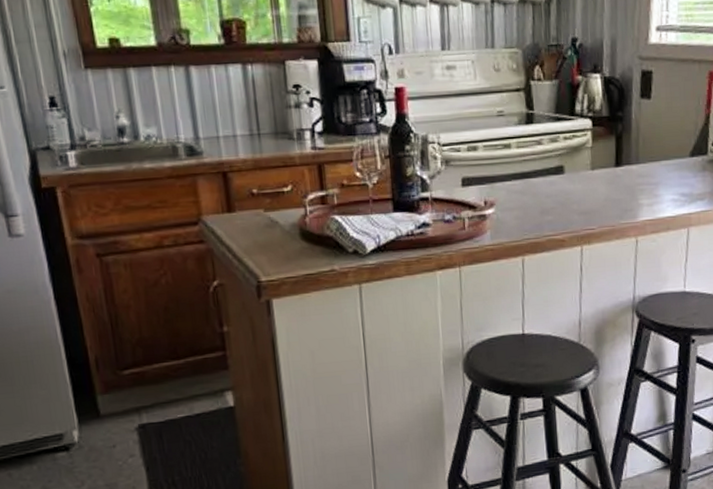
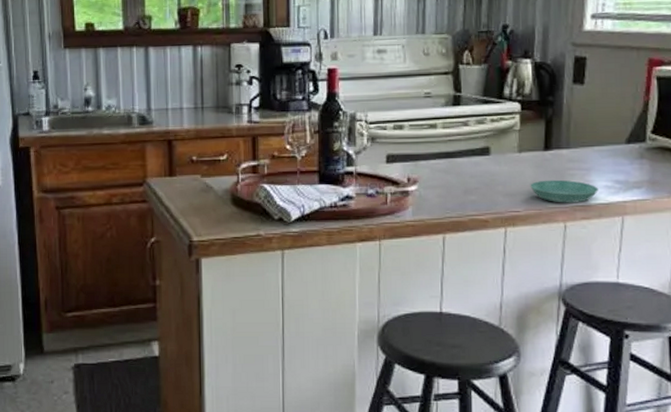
saucer: none [603,195,666,219] -> present [530,179,598,203]

